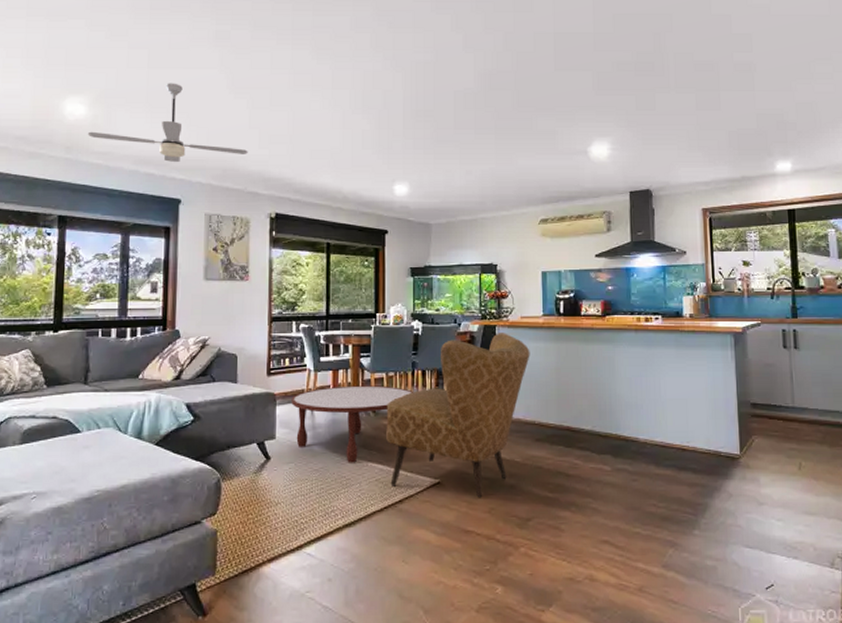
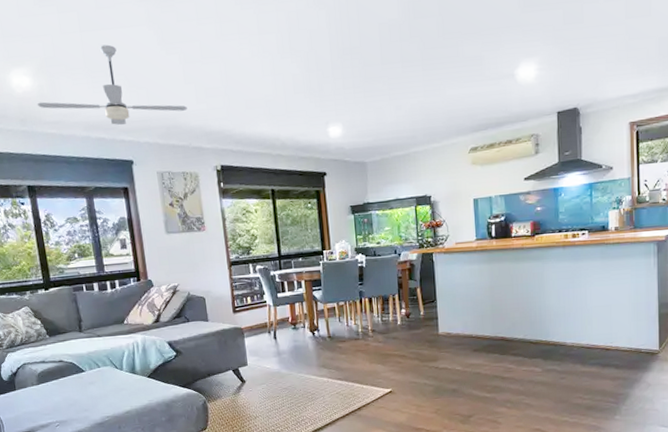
coffee table: present [291,385,413,463] -> none [257,314,362,381]
armchair: present [386,333,530,498] -> none [340,258,466,402]

